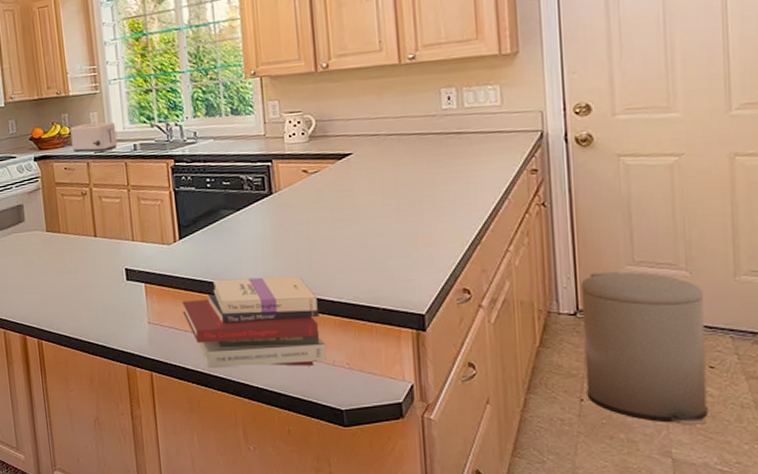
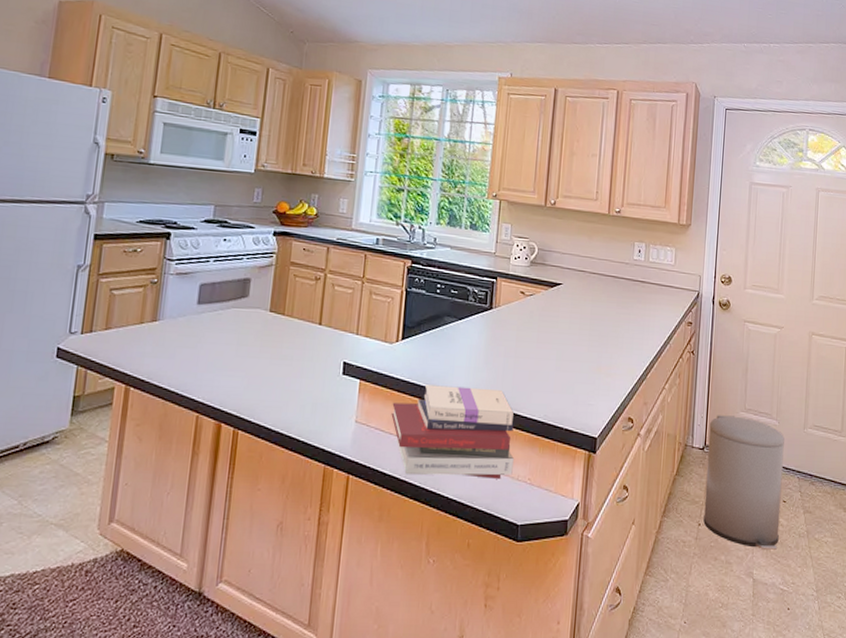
toaster: present [70,122,118,153] -> none [315,208,363,240]

